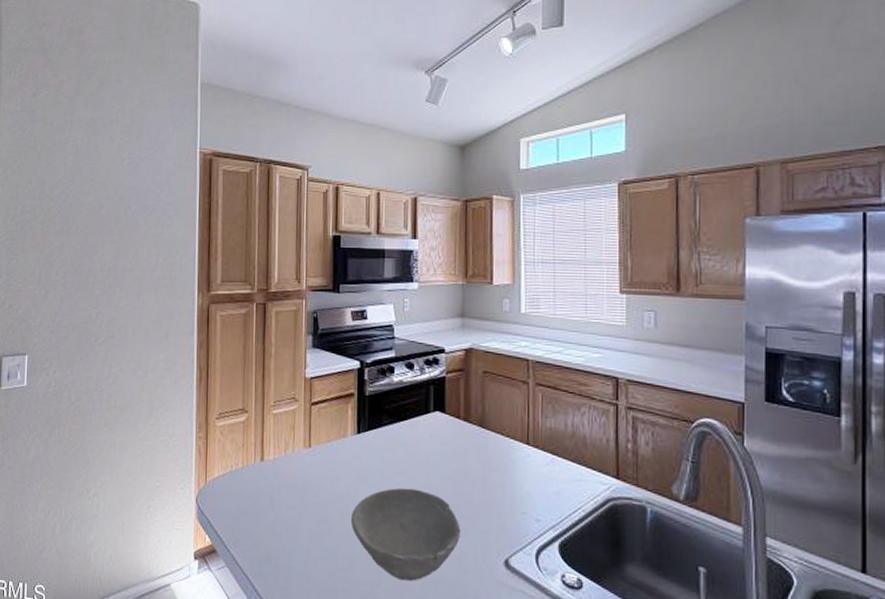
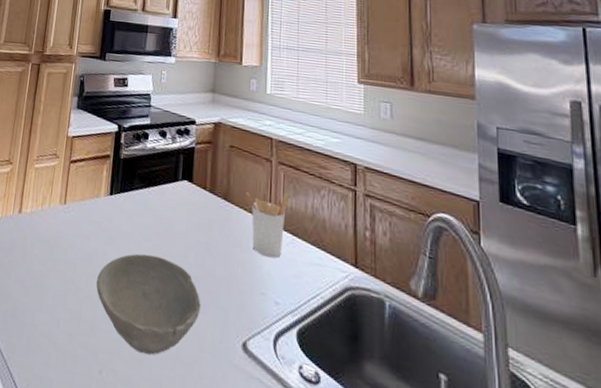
utensil holder: none [502,414,549,479] -> present [246,192,290,259]

